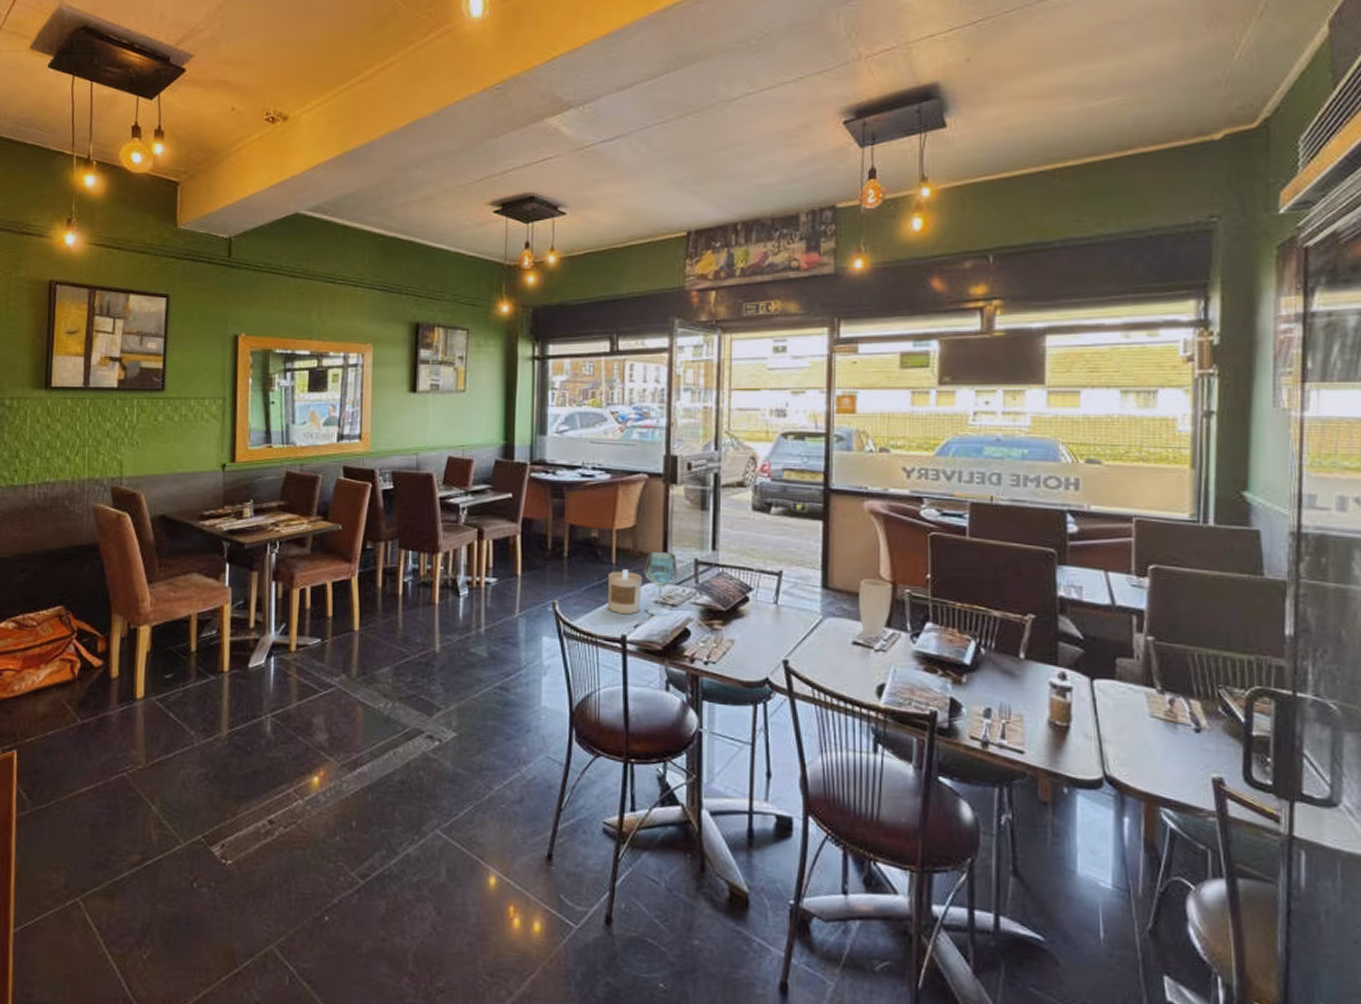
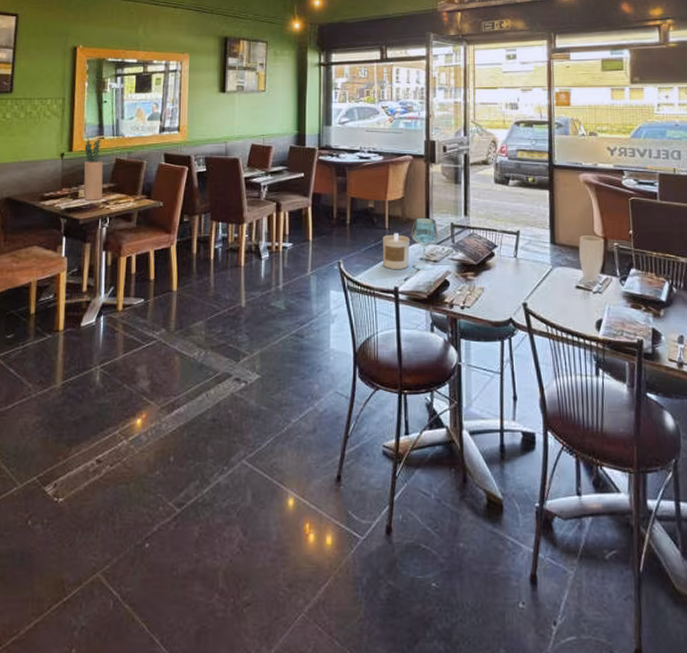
vase: none [248,442,272,523] -> present [83,134,104,202]

